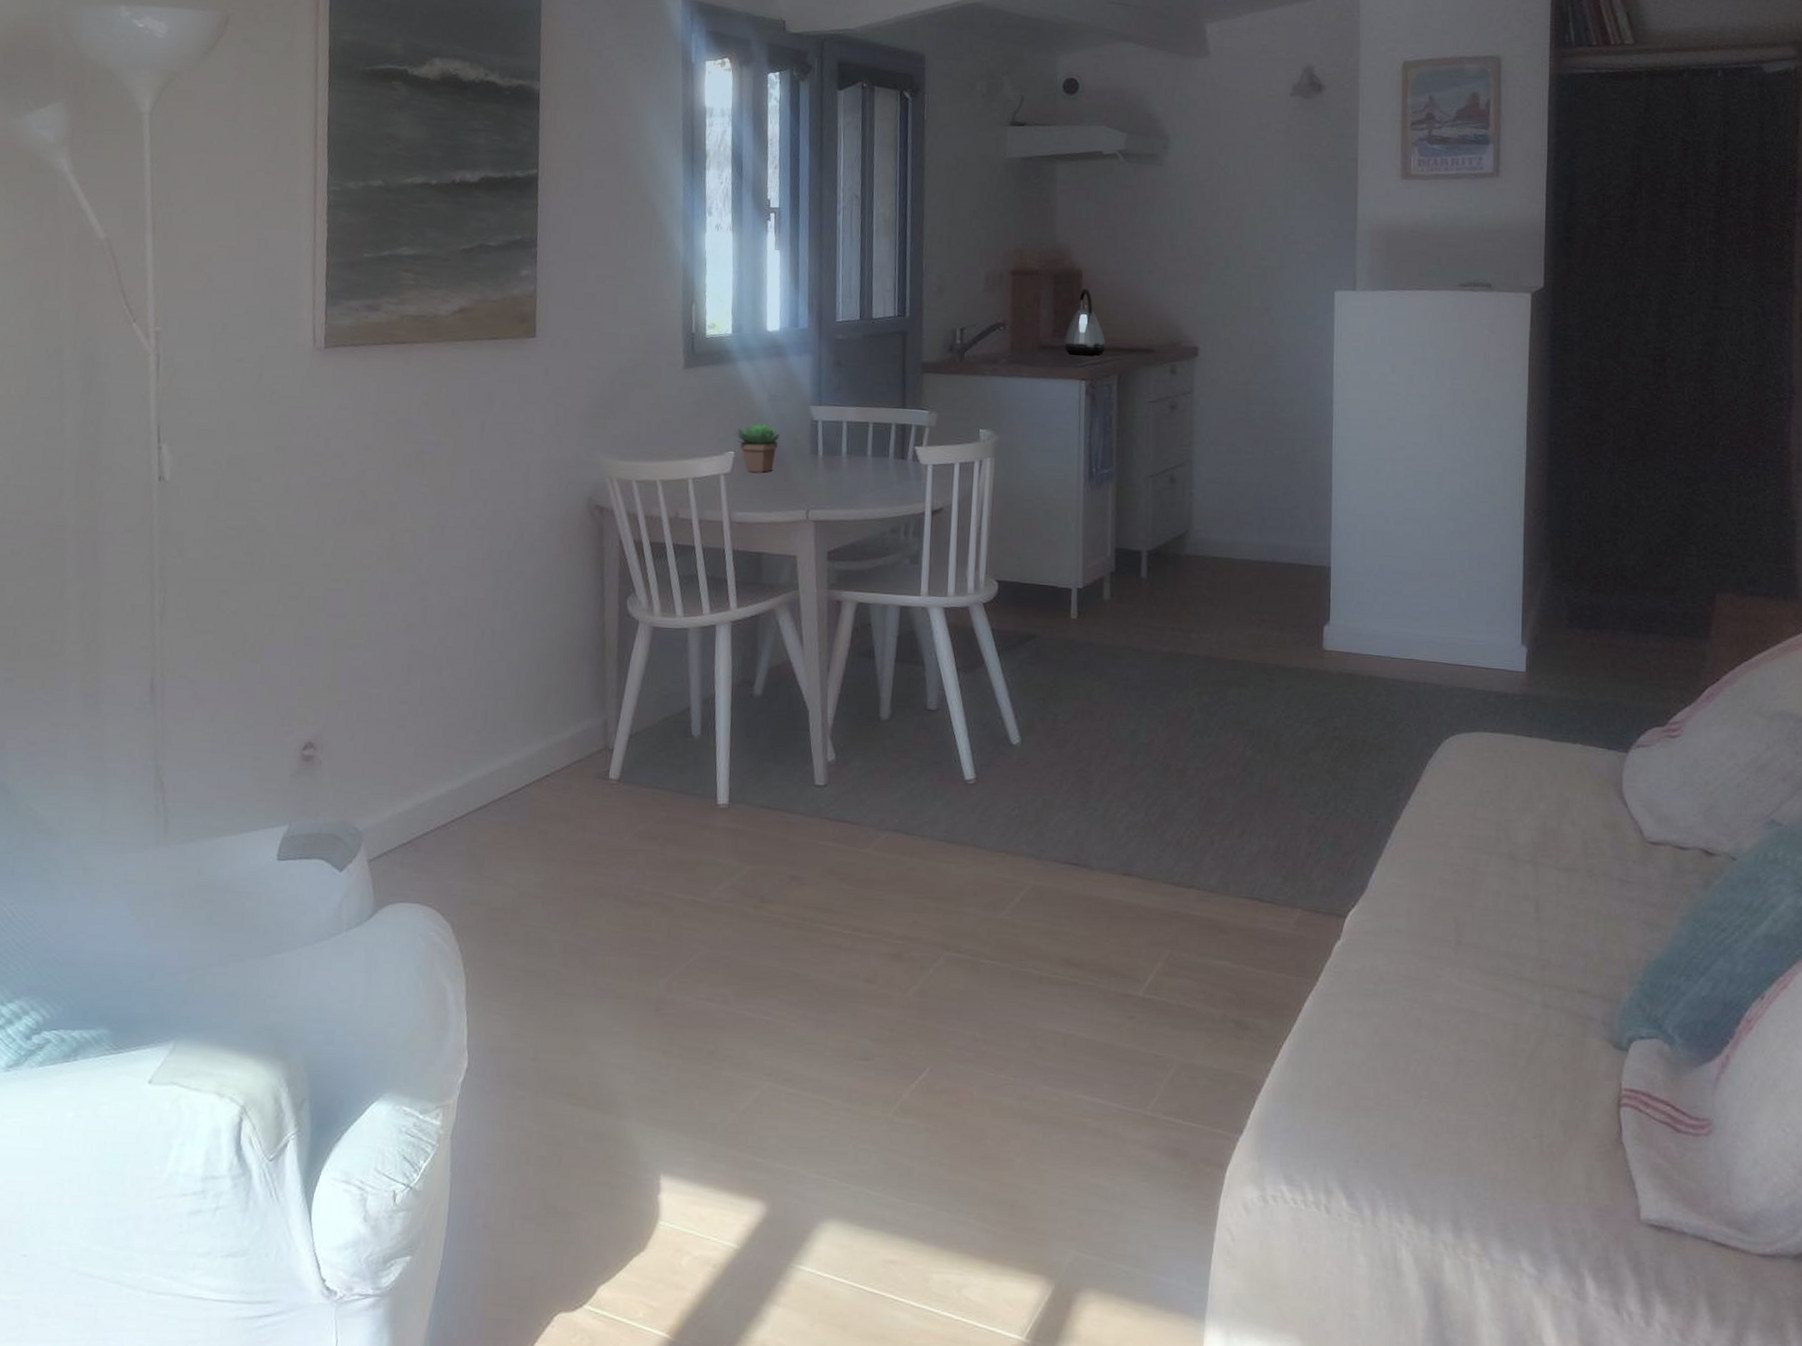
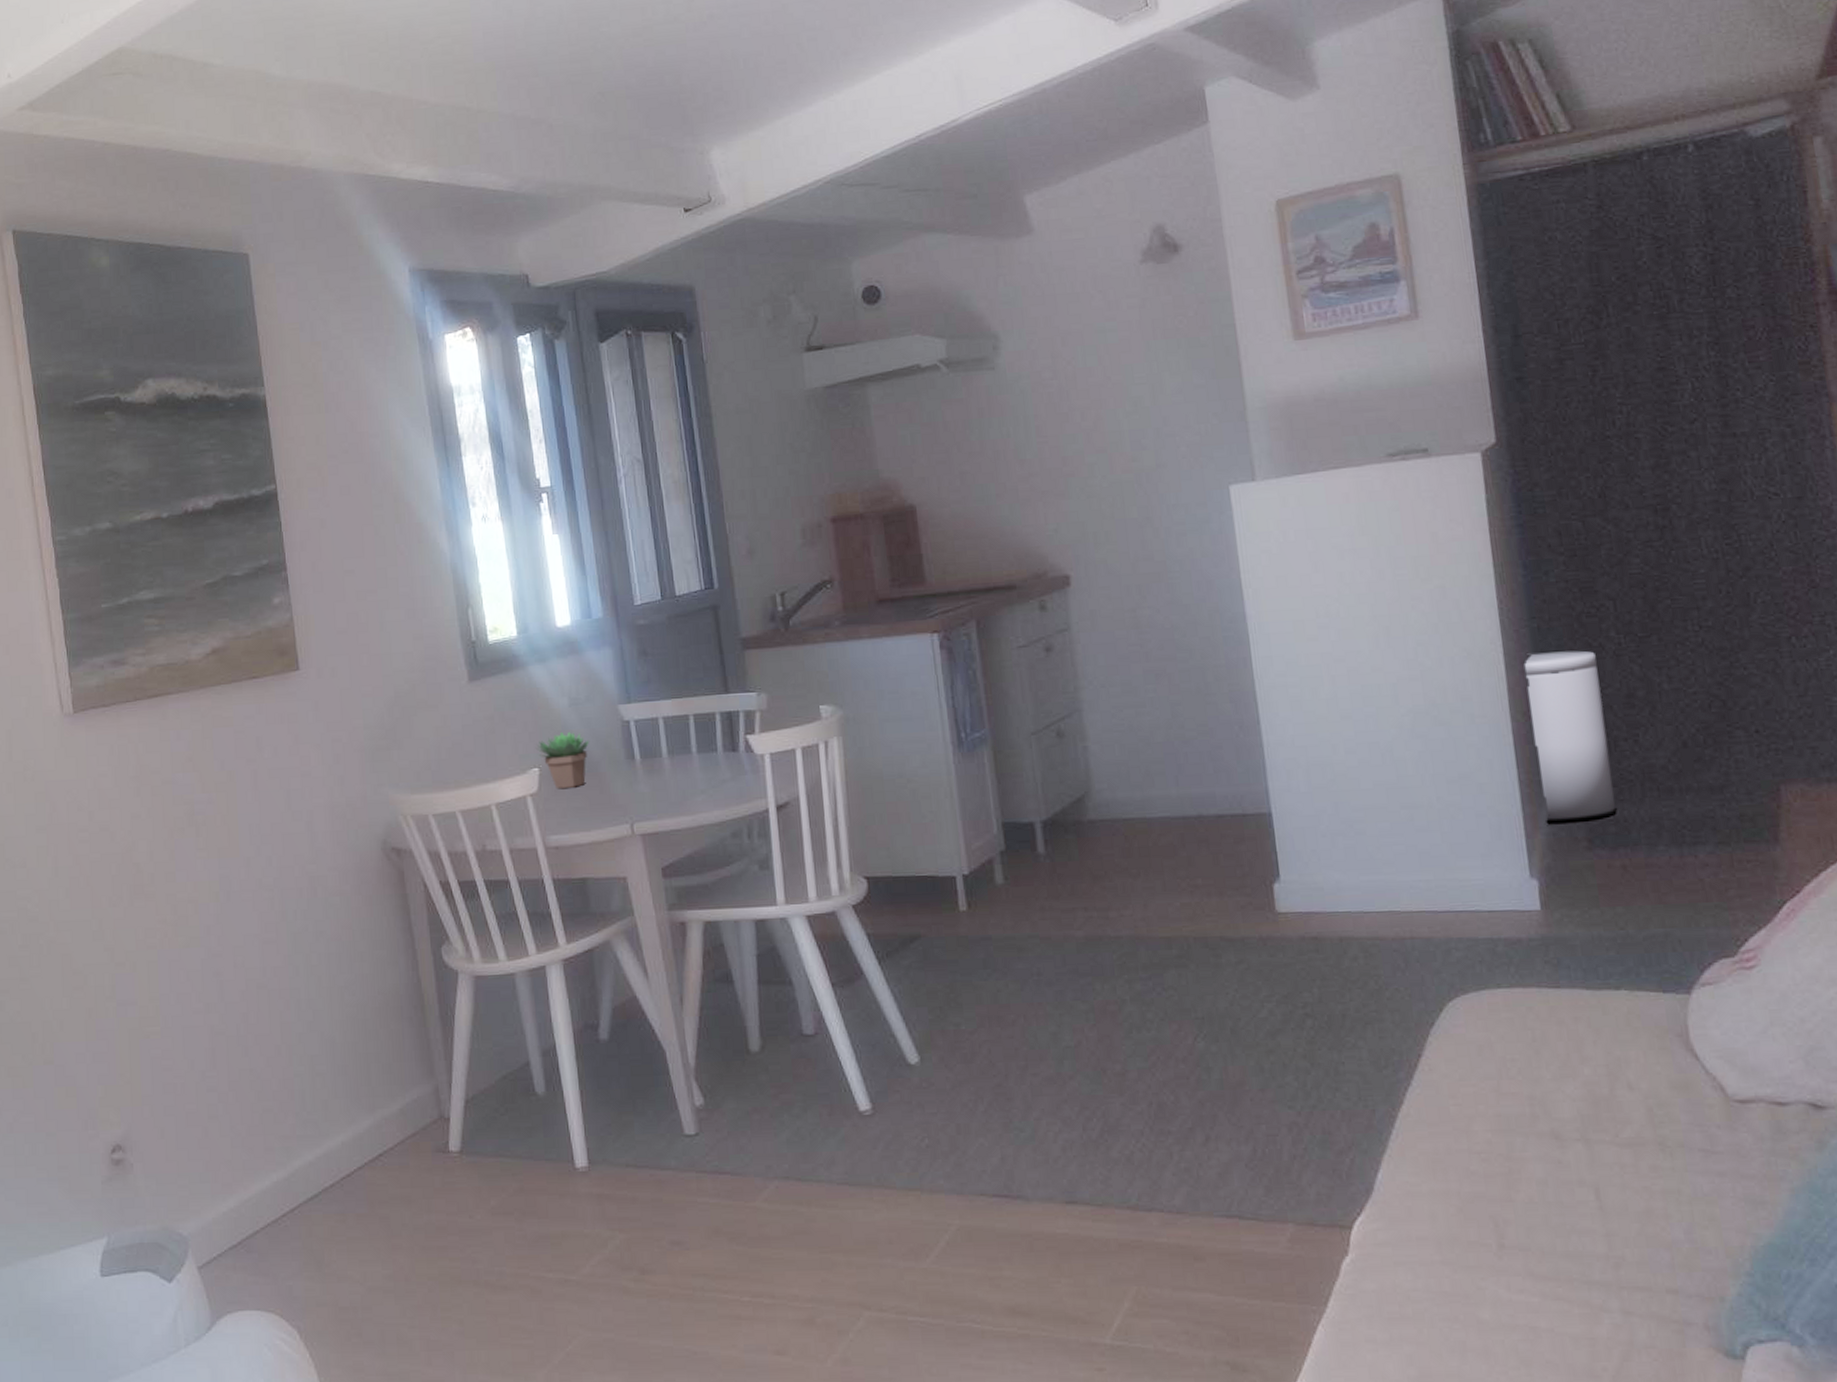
kettle: present [1063,288,1107,356] -> none [904,526,957,605]
pedal bin: none [1538,462,1595,605] -> present [1524,650,1617,825]

